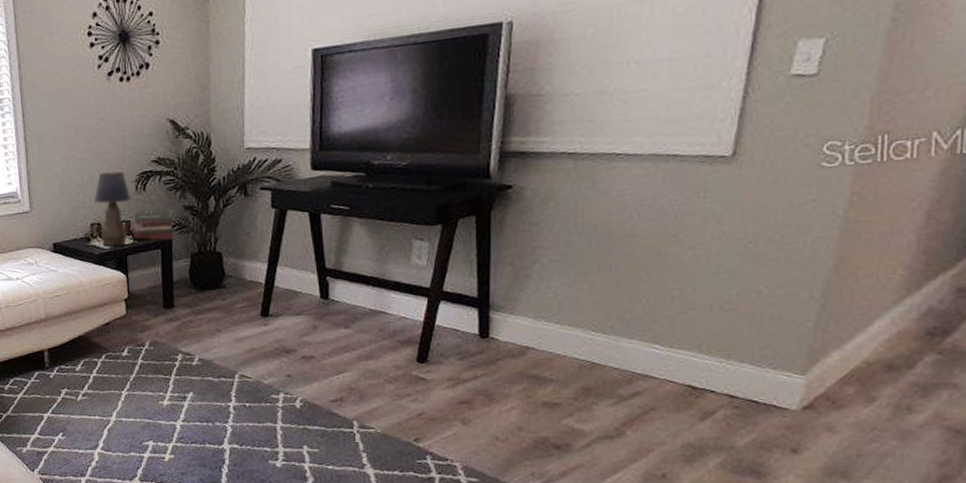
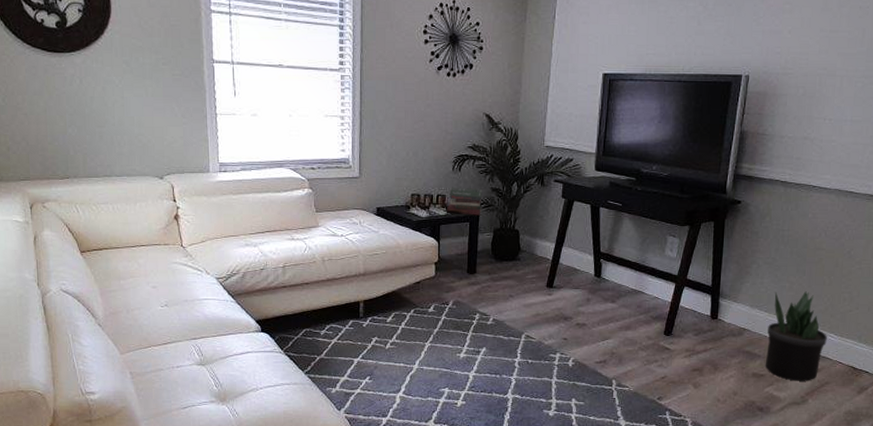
table lamp: present [93,171,132,247] -> none [415,151,448,216]
planter: none [560,292,649,409] -> present [765,291,827,381]

